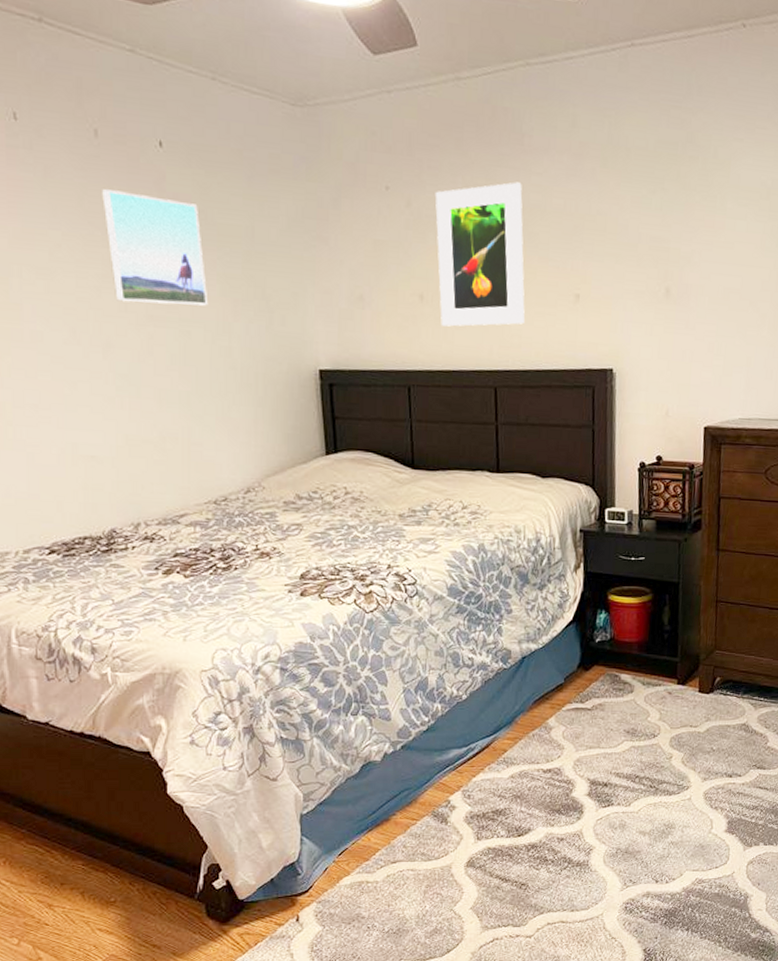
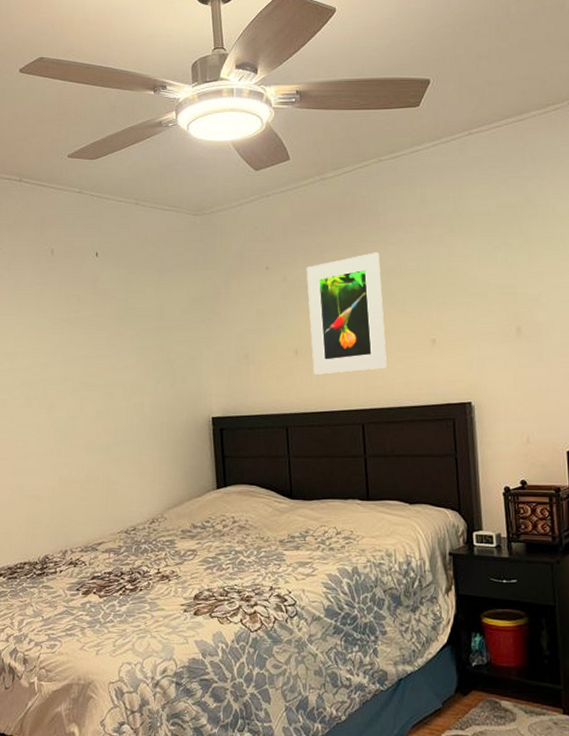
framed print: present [102,189,209,306] -> none [54,291,127,373]

